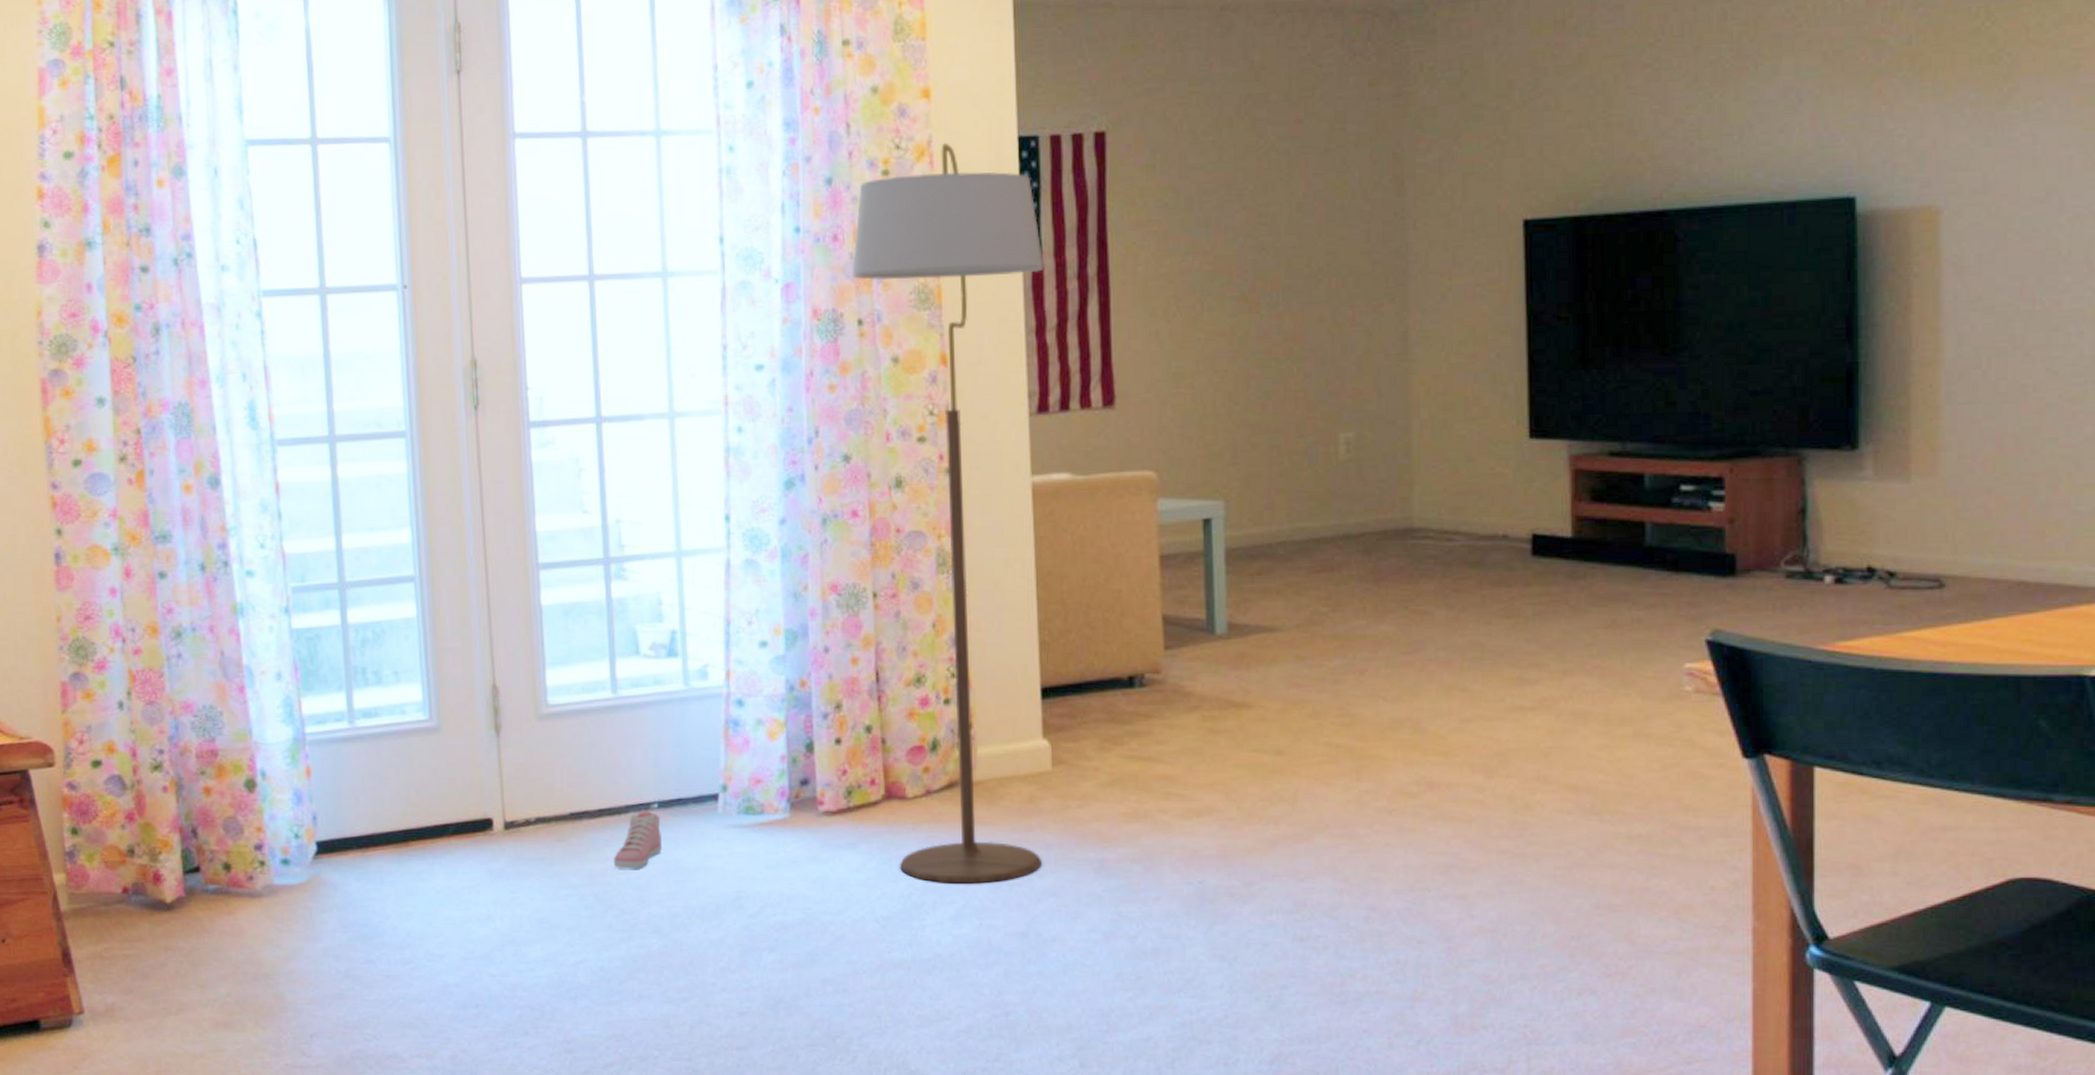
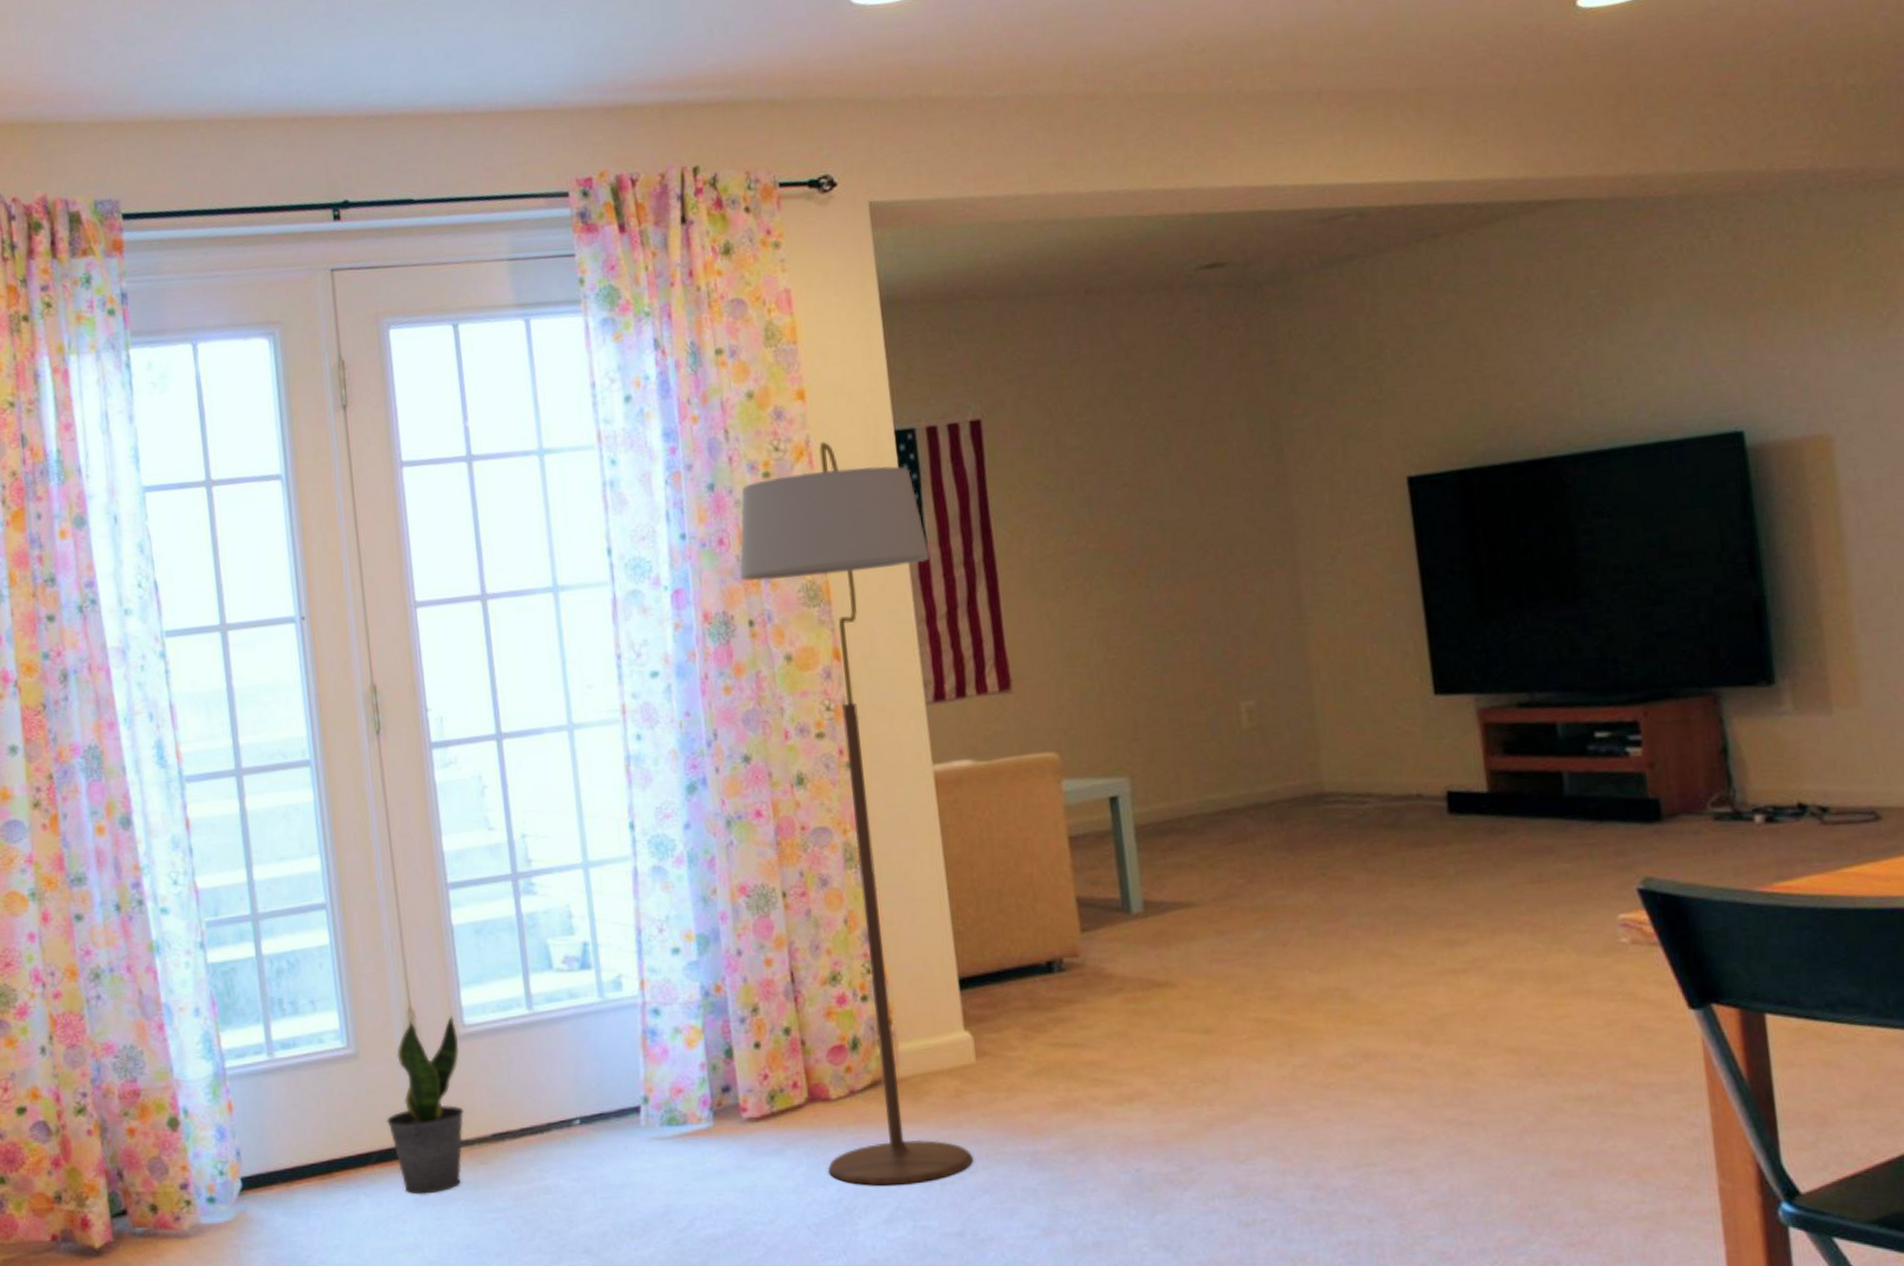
potted plant: none [465,695,543,868] -> present [386,1015,464,1194]
sneaker: present [613,811,662,869] -> none [538,1128,587,1189]

